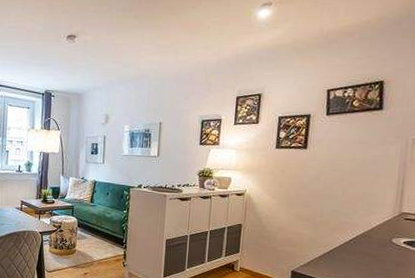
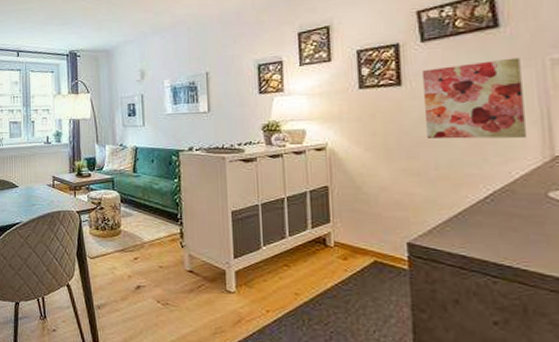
wall art: none [319,135,392,197] -> present [421,57,526,139]

